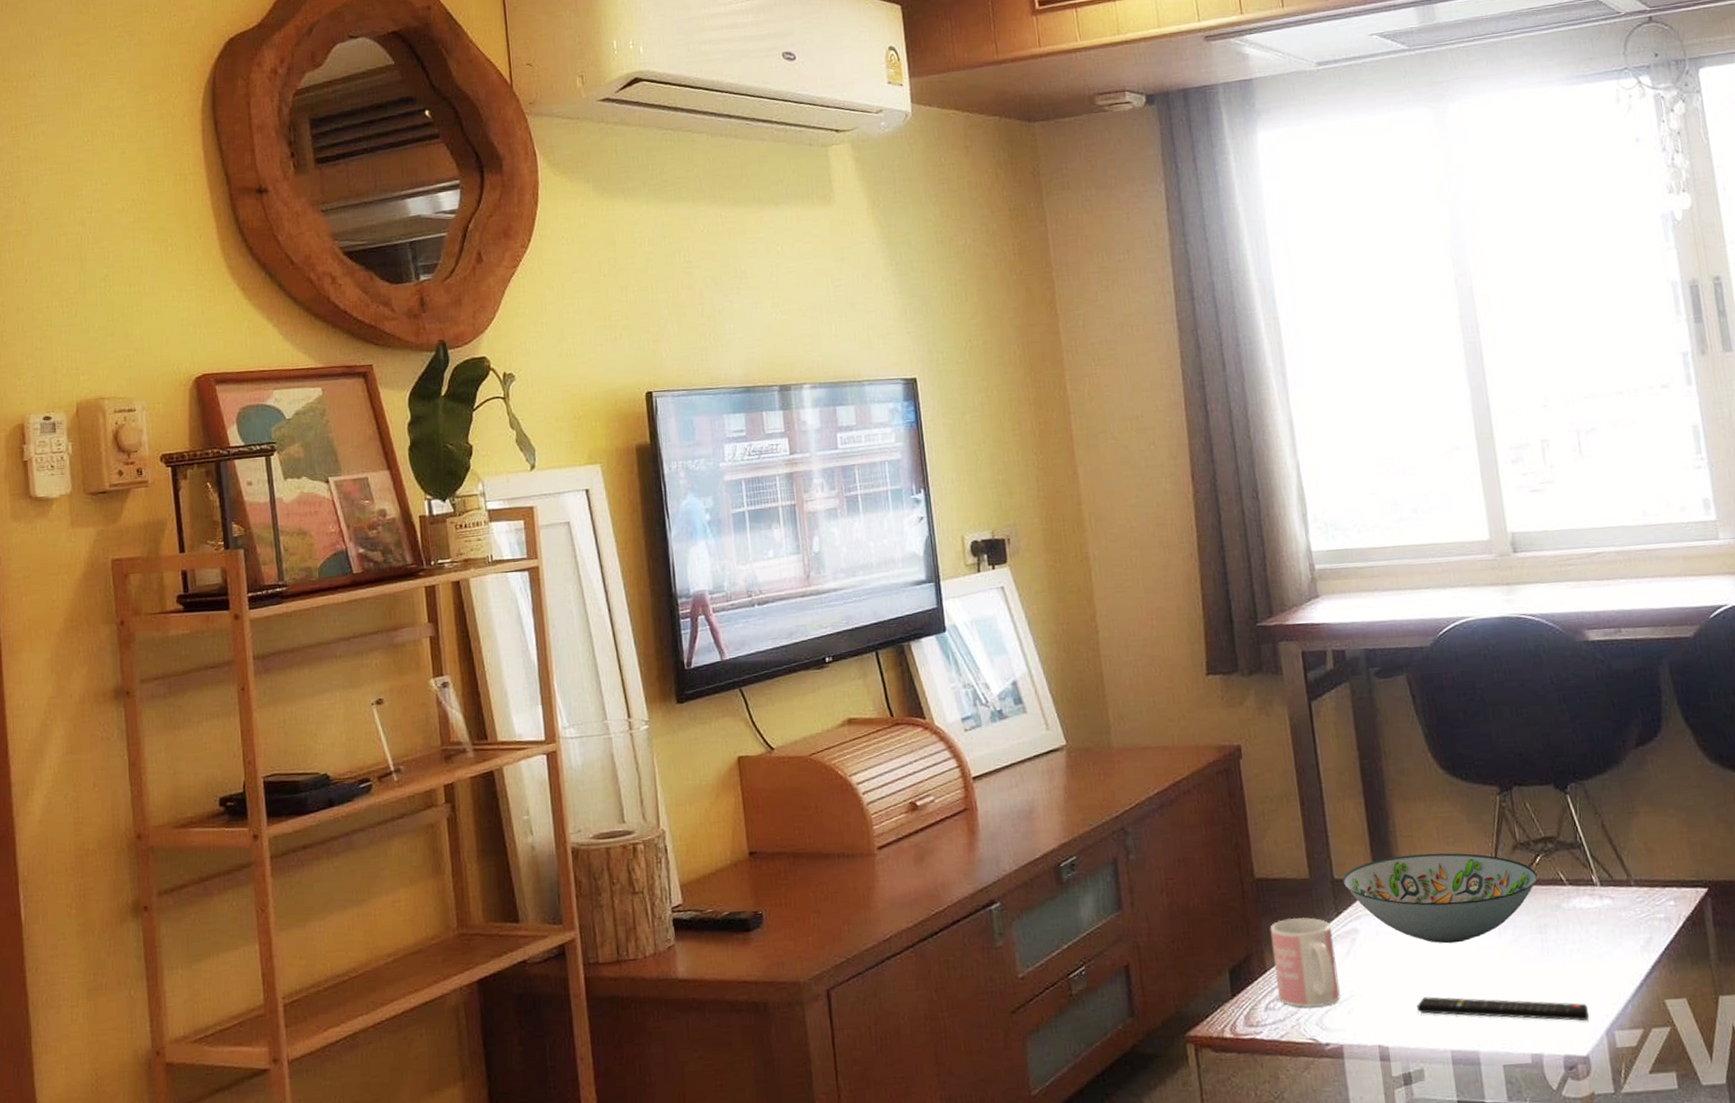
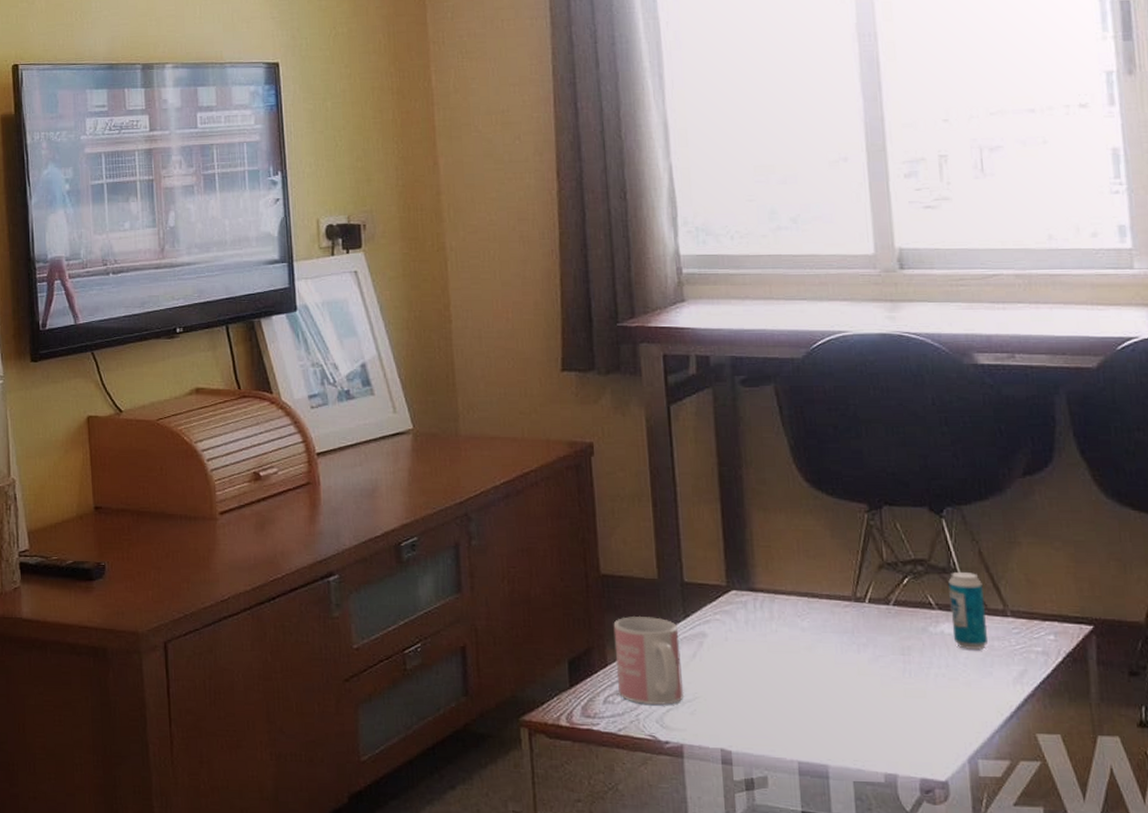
decorative bowl: present [1342,853,1538,944] -> none [693,565,905,656]
remote control: present [1417,996,1590,1021] -> none [764,706,952,747]
beverage can: none [1576,845,1615,922] -> present [948,571,988,649]

